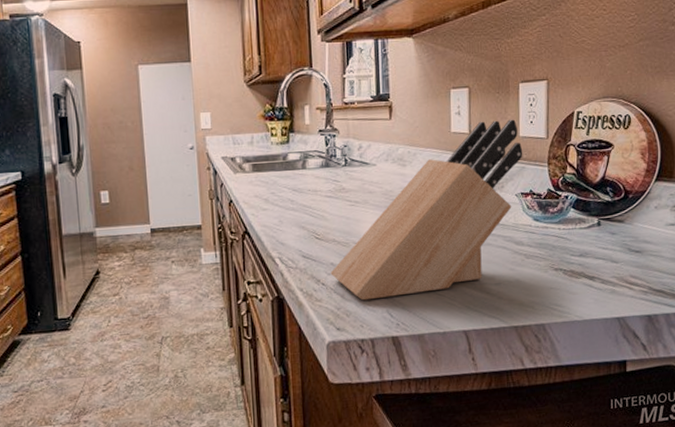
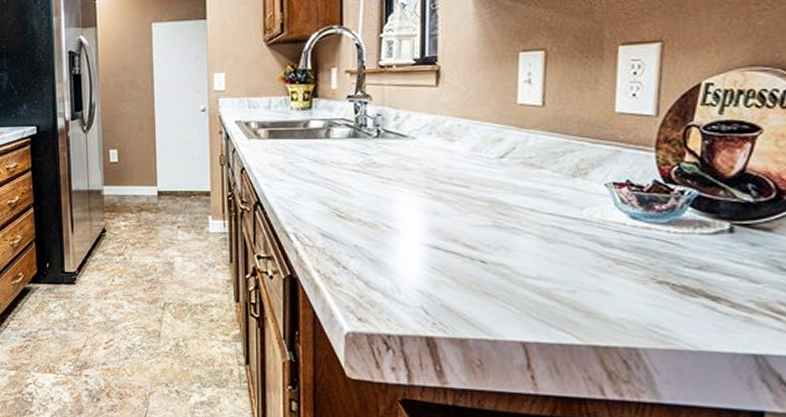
knife block: present [330,119,523,301] -> none [353,90,619,292]

